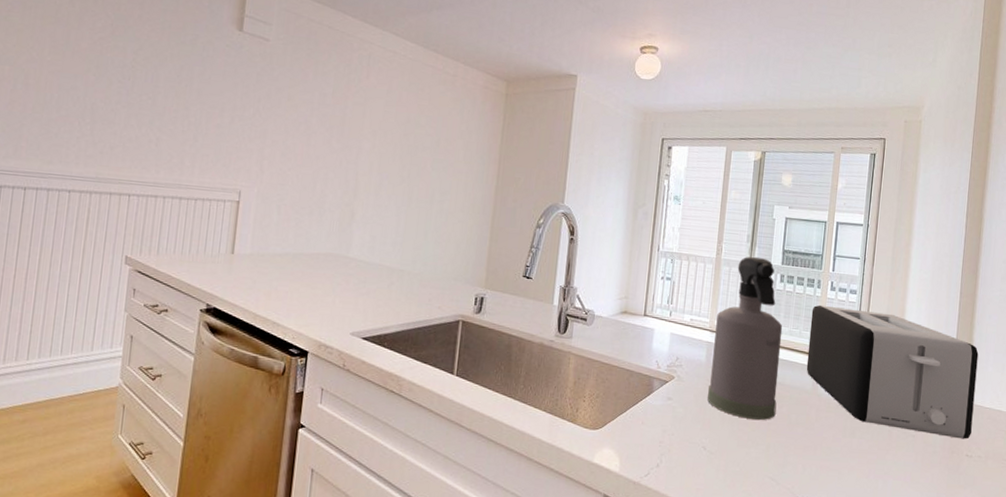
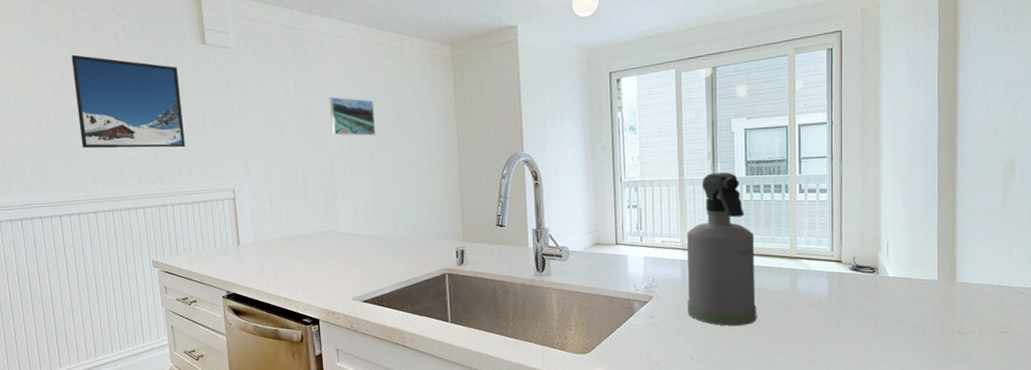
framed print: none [72,13,204,137] -> present [71,54,186,149]
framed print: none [363,111,415,160] -> present [329,96,375,136]
toaster: present [806,305,979,439] -> none [782,206,963,318]

